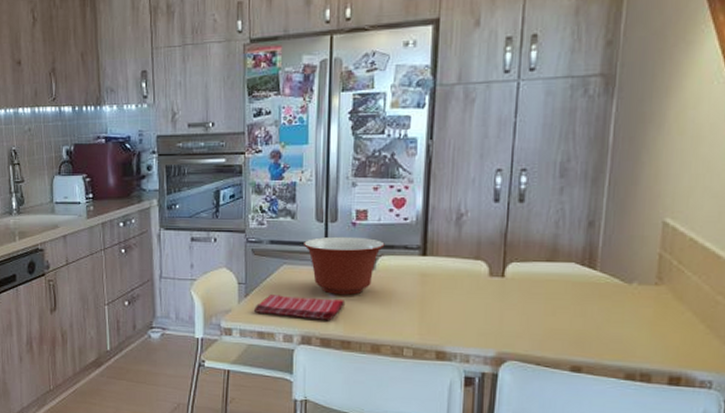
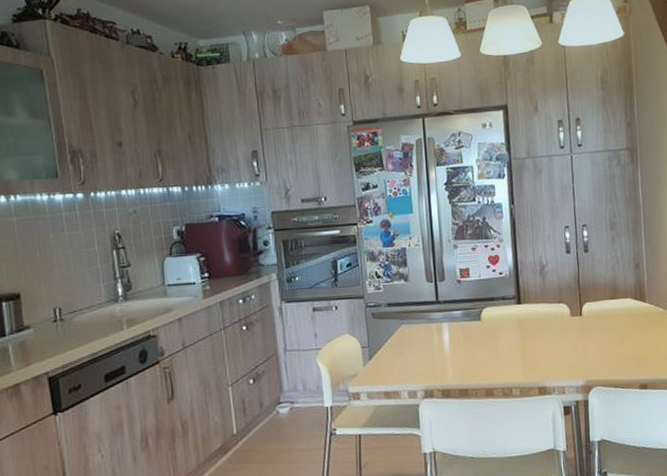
dish towel: present [253,295,346,320] -> none [378,350,460,374]
mixing bowl: present [304,236,385,295] -> none [418,293,487,347]

